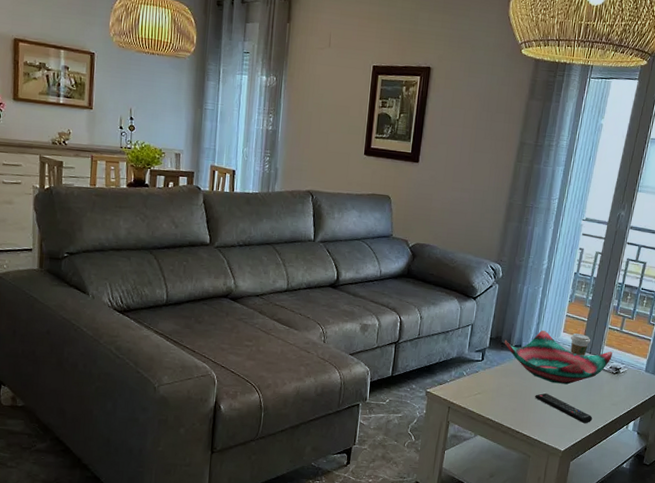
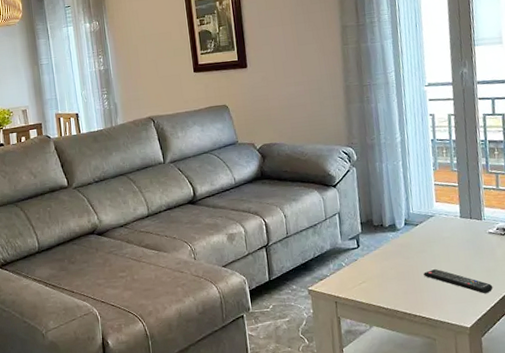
decorative bowl: present [504,330,612,385] -> none [376,204,496,257]
coffee cup: present [570,333,591,356] -> none [444,200,468,223]

